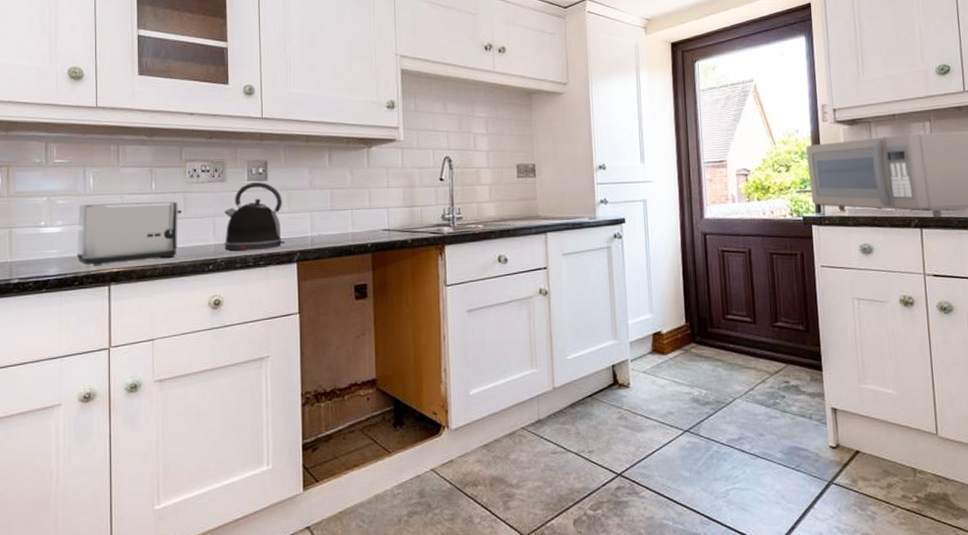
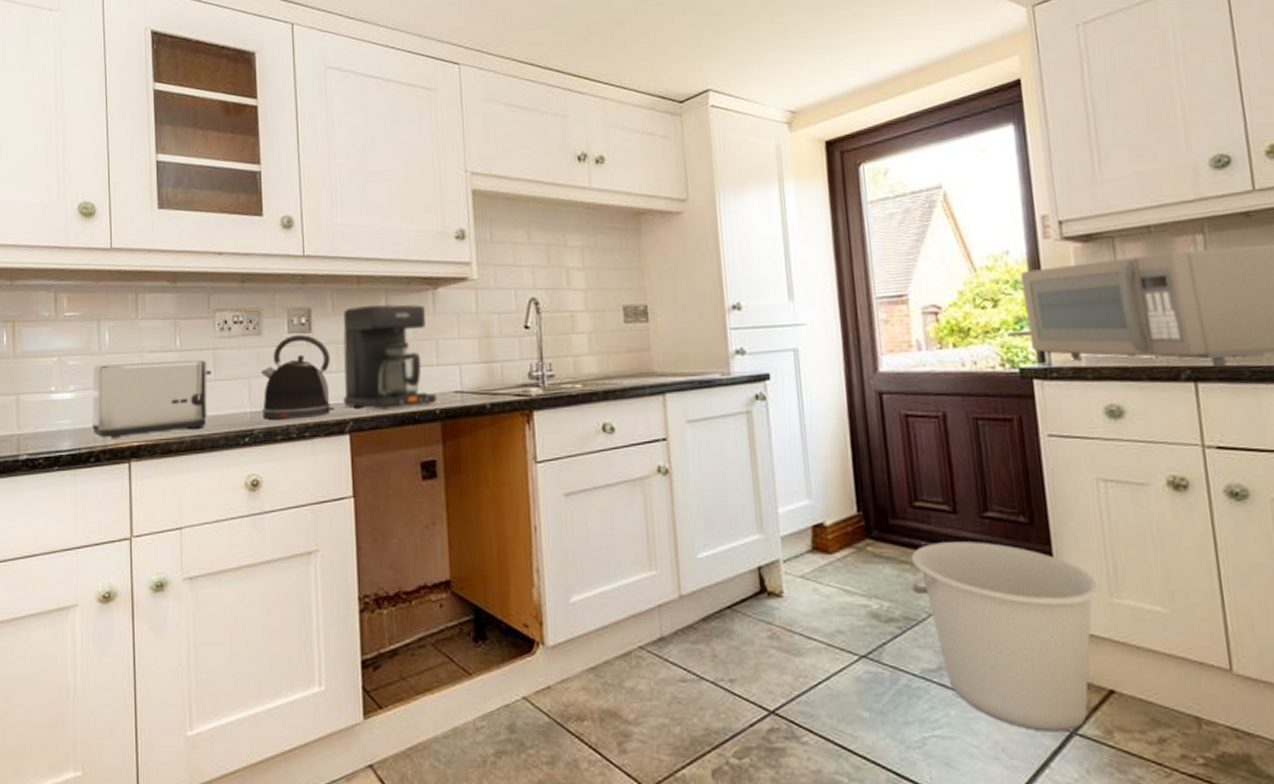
coffee maker: none [292,158,370,244] -> present [343,303,438,410]
bucket: none [720,344,853,483] -> present [908,541,1101,732]

